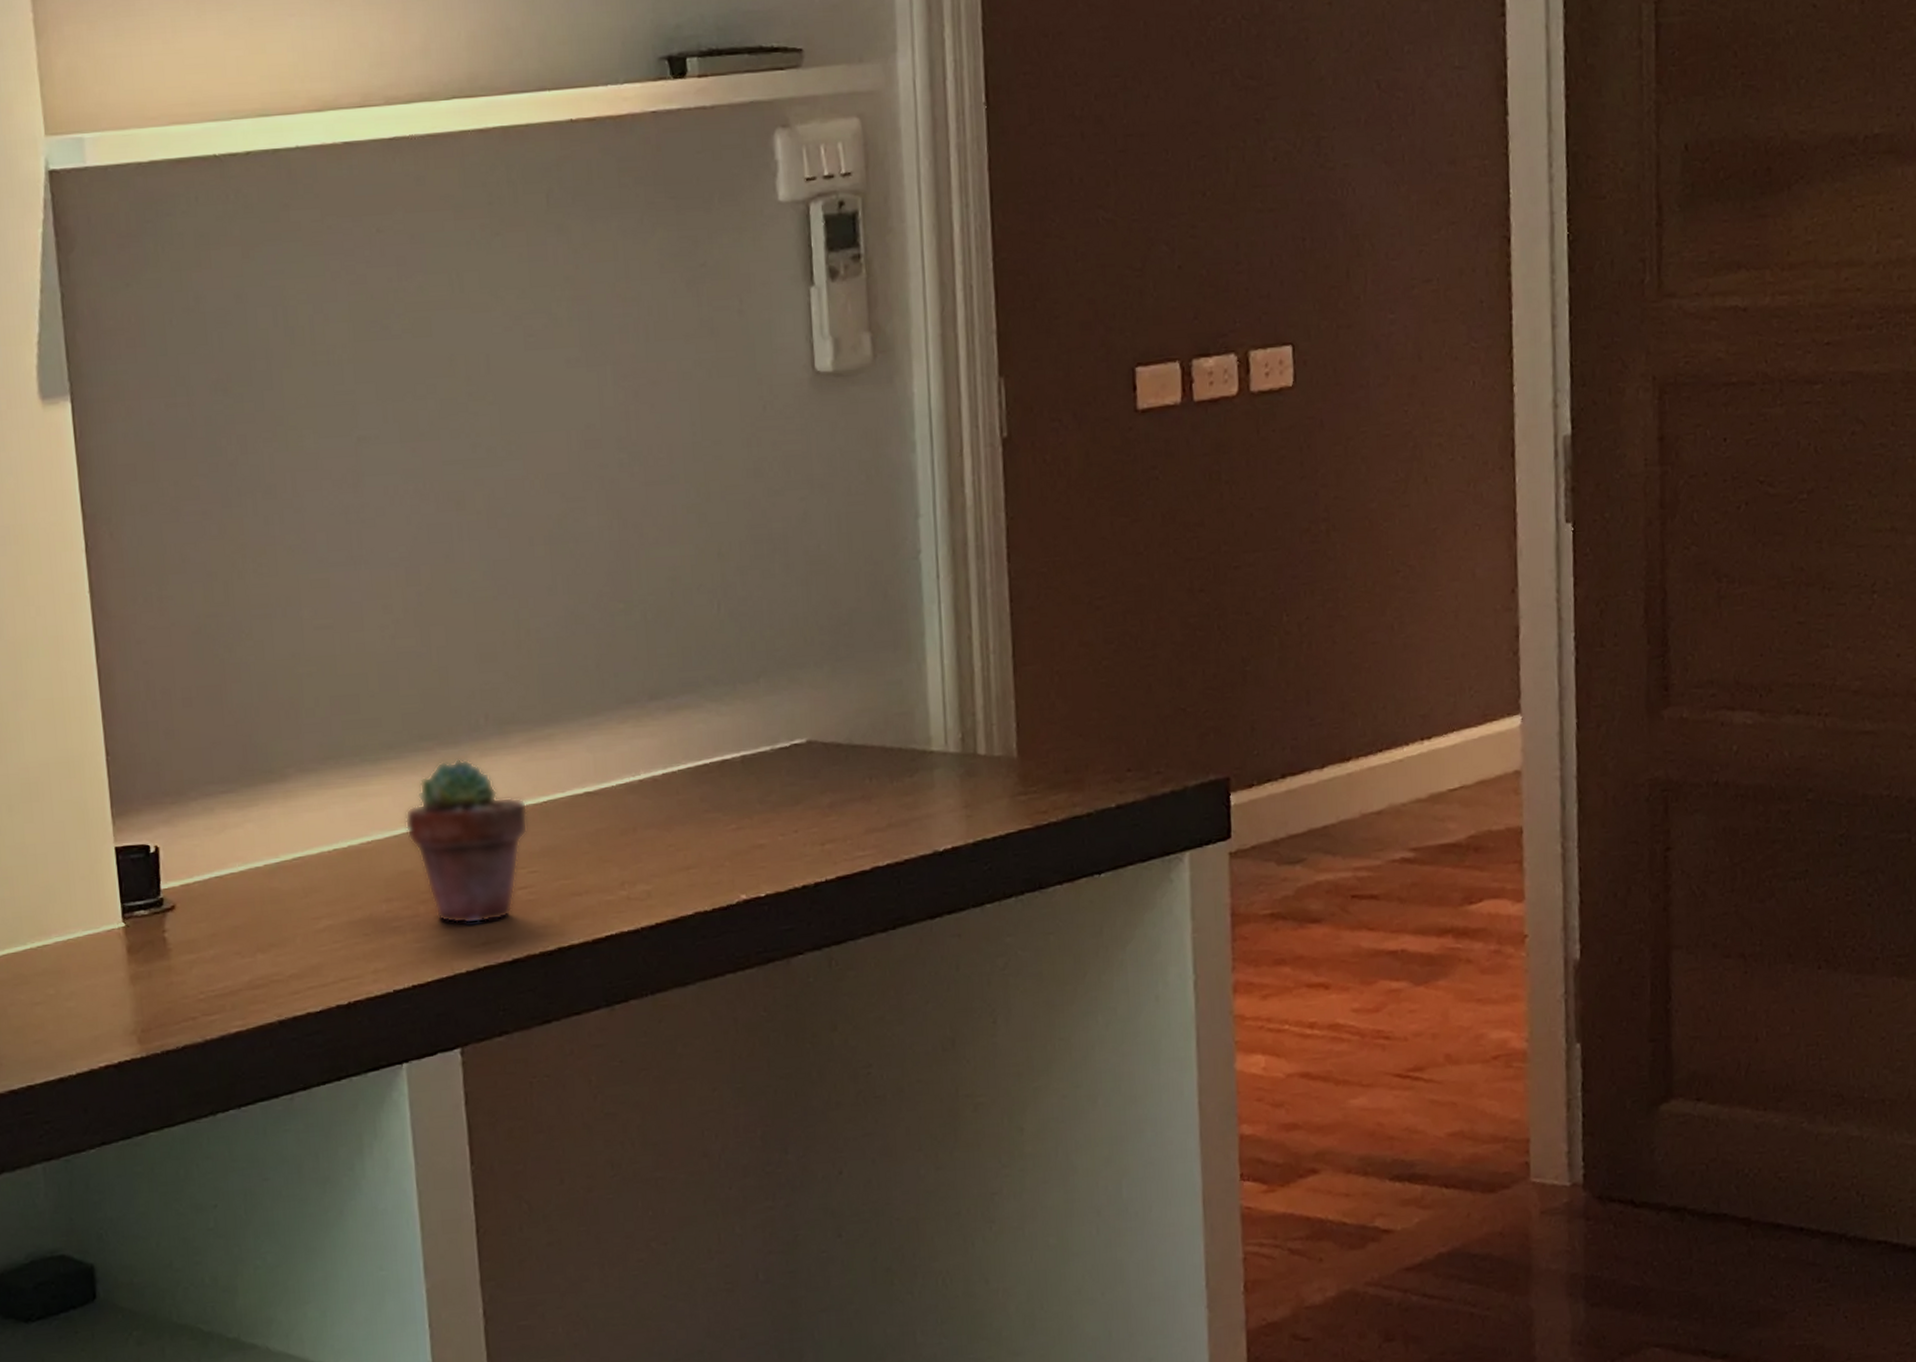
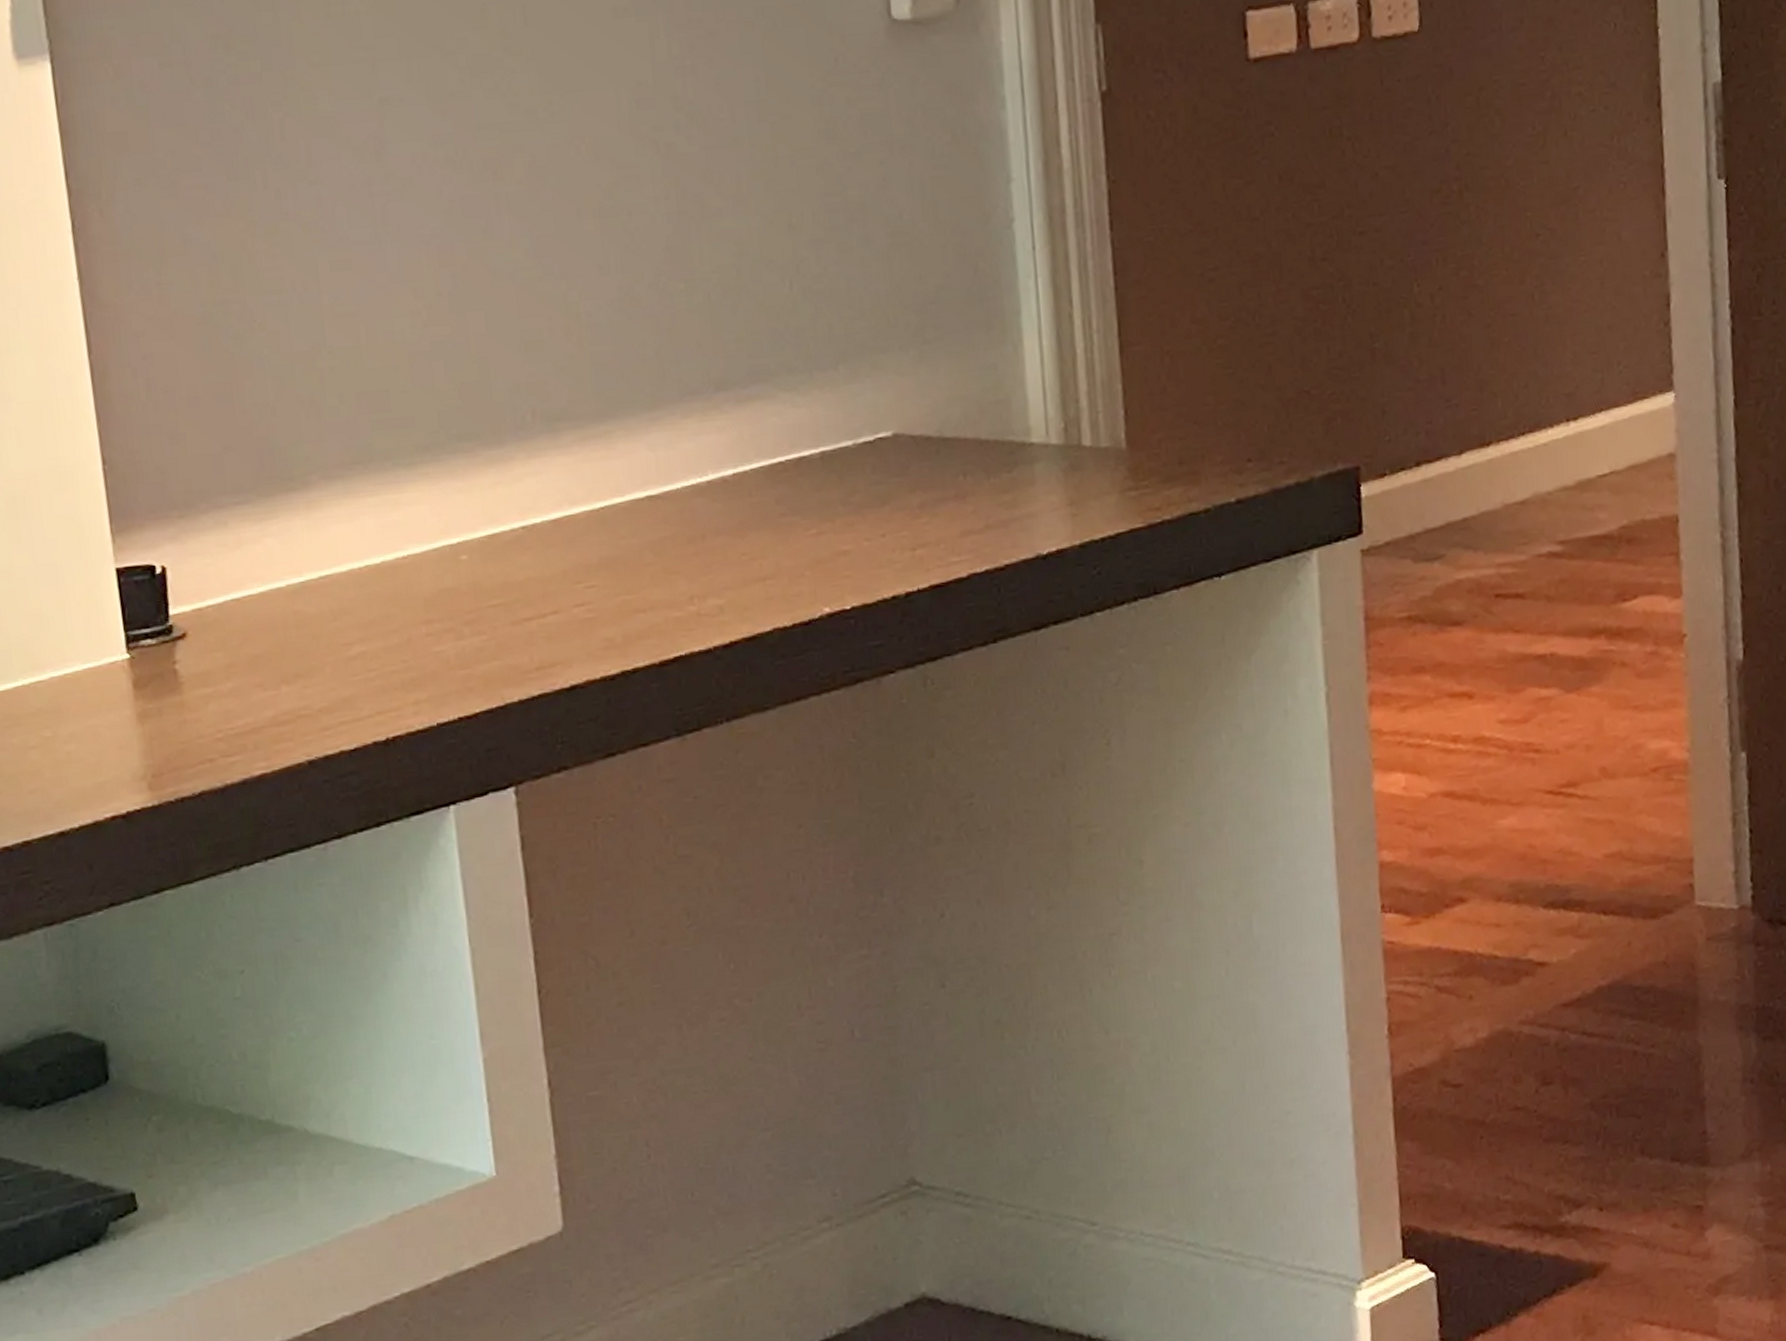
potted succulent: present [405,759,528,924] -> none [444,461,584,647]

